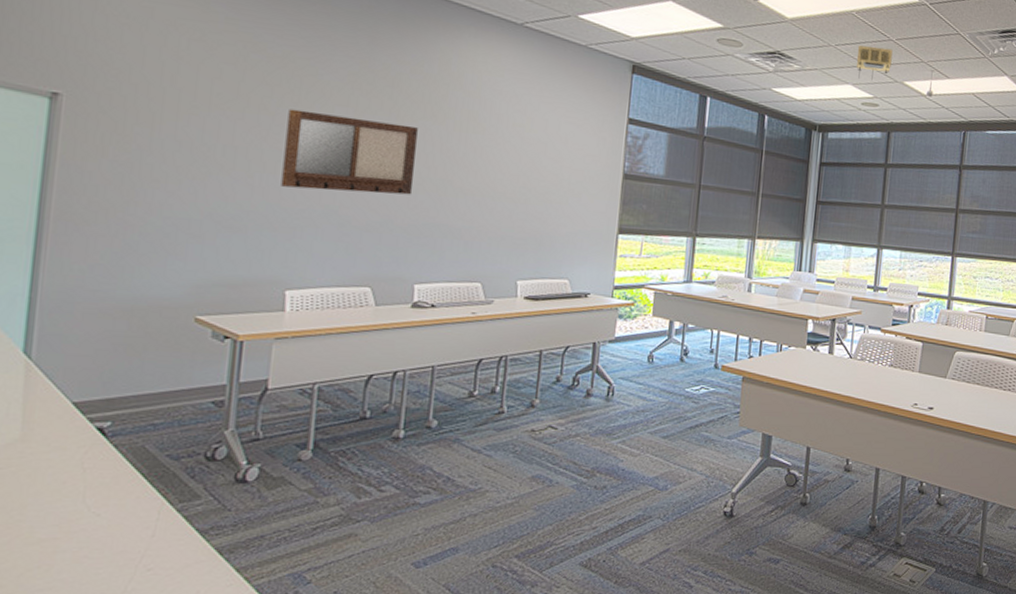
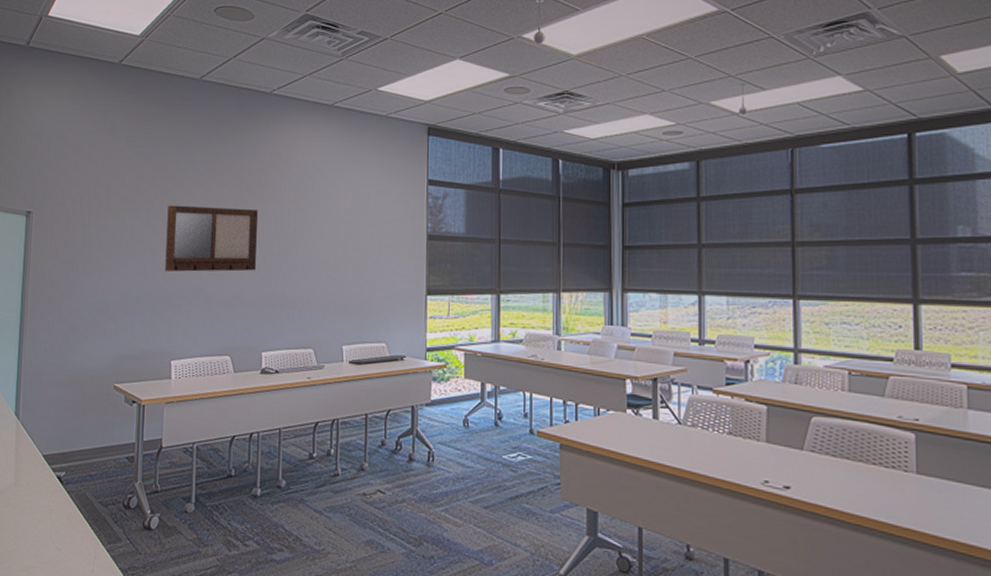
projector: present [857,45,893,81] -> none [652,68,693,106]

